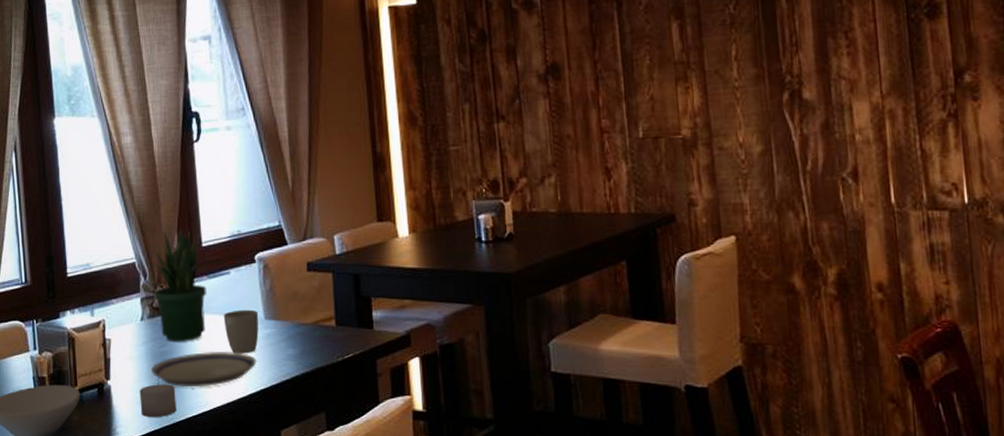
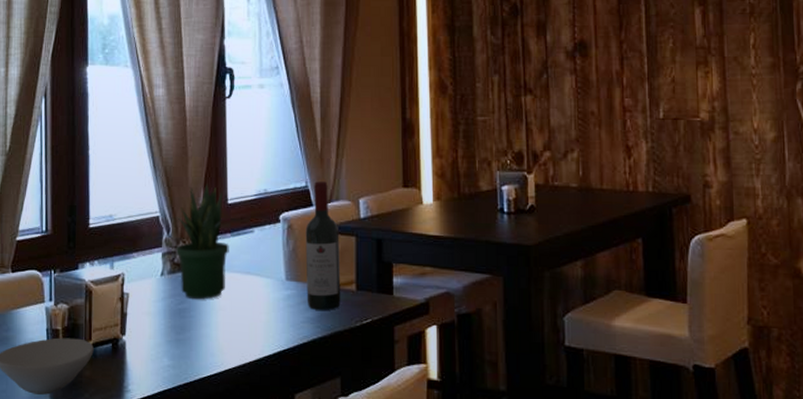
candle: present [139,384,177,417] -> none [154,341,191,376]
plate: present [151,350,257,388] -> none [168,310,275,347]
cup: present [223,309,259,354] -> none [244,269,280,315]
wine bottle: none [281,220,321,347] -> present [305,181,341,310]

